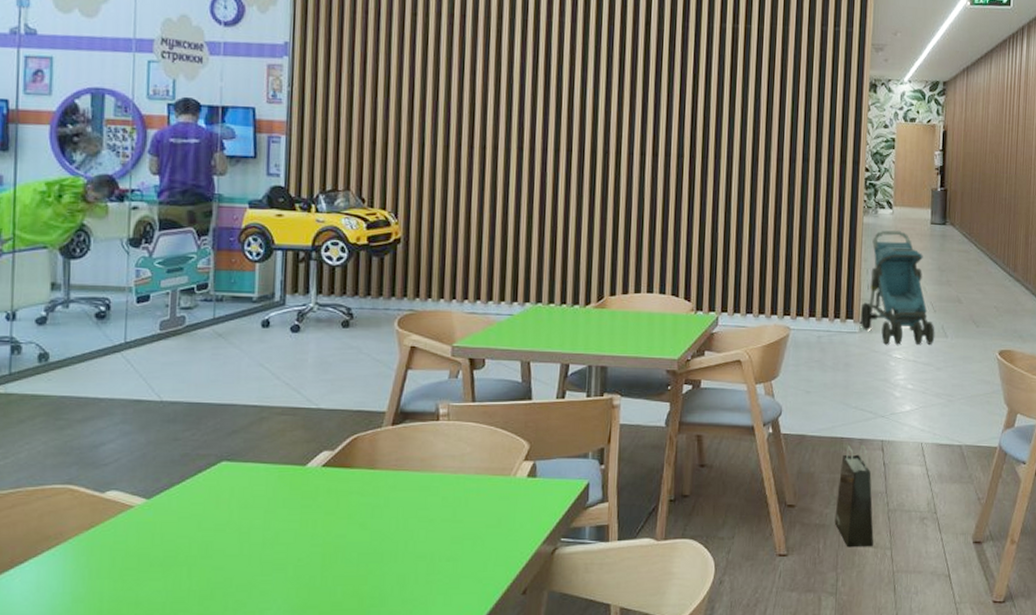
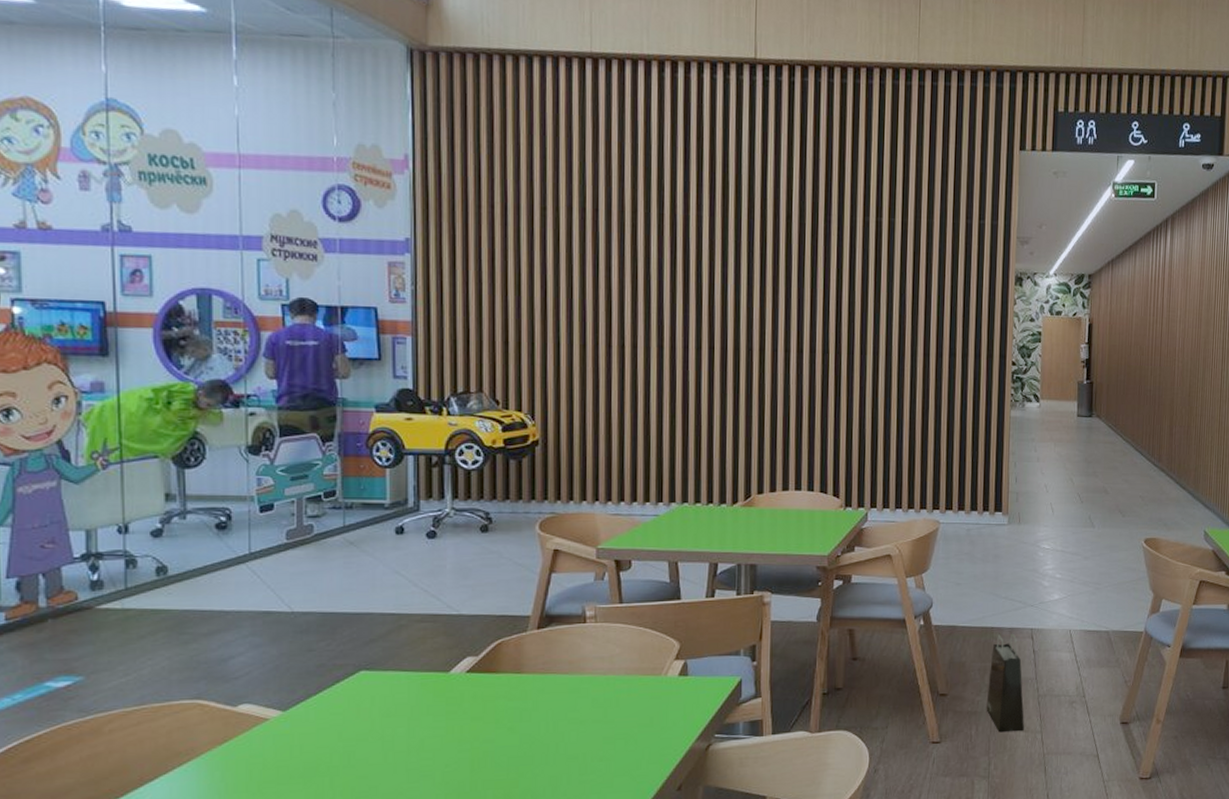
baby buggy: present [860,230,935,345] -> none [1008,423,1082,536]

